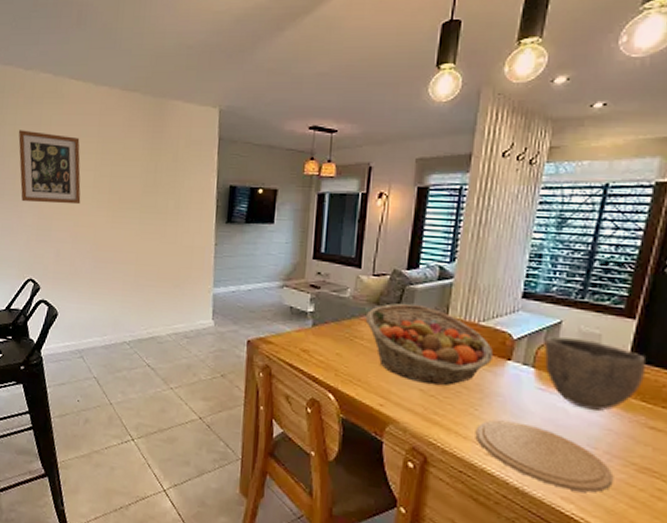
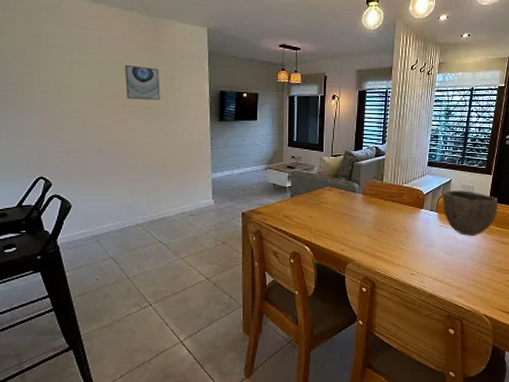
wall art: present [18,130,81,205] -> none [17,41,87,109]
wall art: none [122,154,161,197] -> present [124,64,160,101]
fruit basket: present [365,303,493,386] -> none [328,175,412,232]
plate: present [475,419,614,493] -> none [404,250,484,289]

